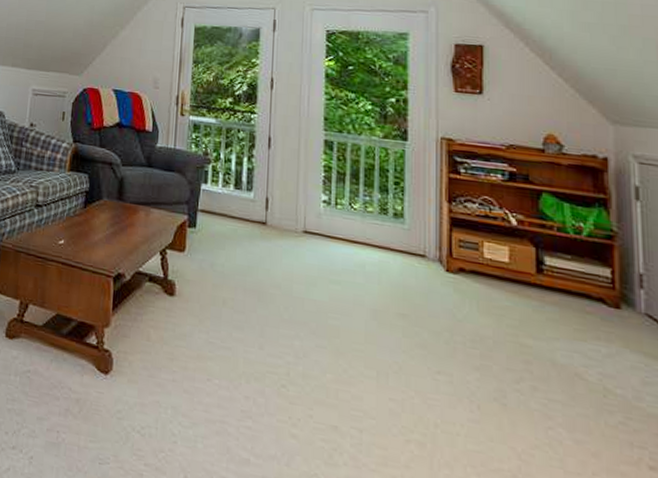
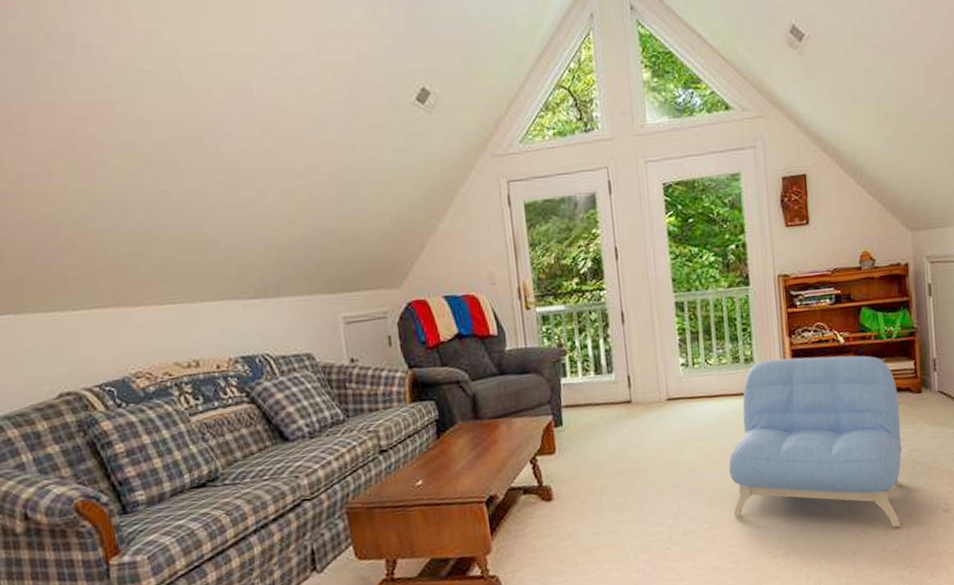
armchair: none [362,219,590,465] -> present [729,355,903,527]

